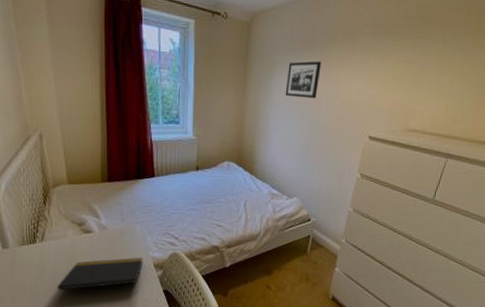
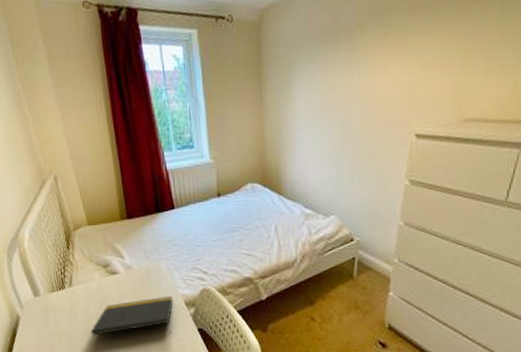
picture frame: present [285,61,322,99] -> none [308,53,348,101]

